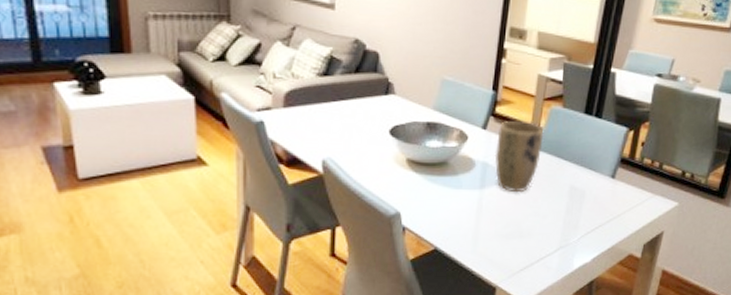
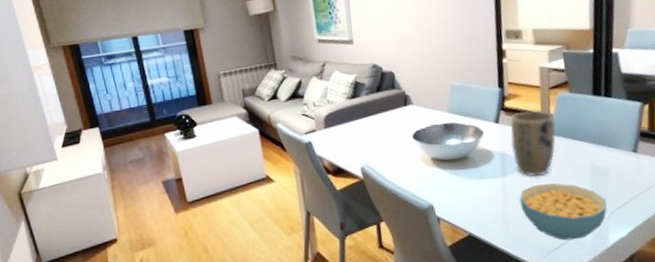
cereal bowl: none [493,200,578,262] -> present [519,182,607,241]

